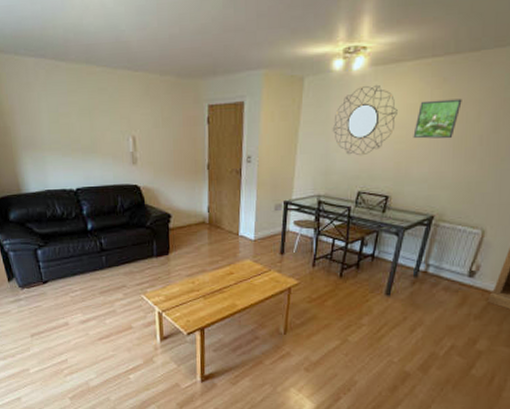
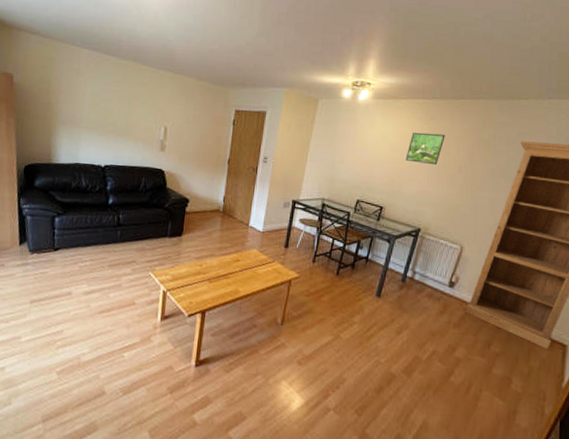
home mirror: present [332,84,397,156] -> none [339,113,393,170]

